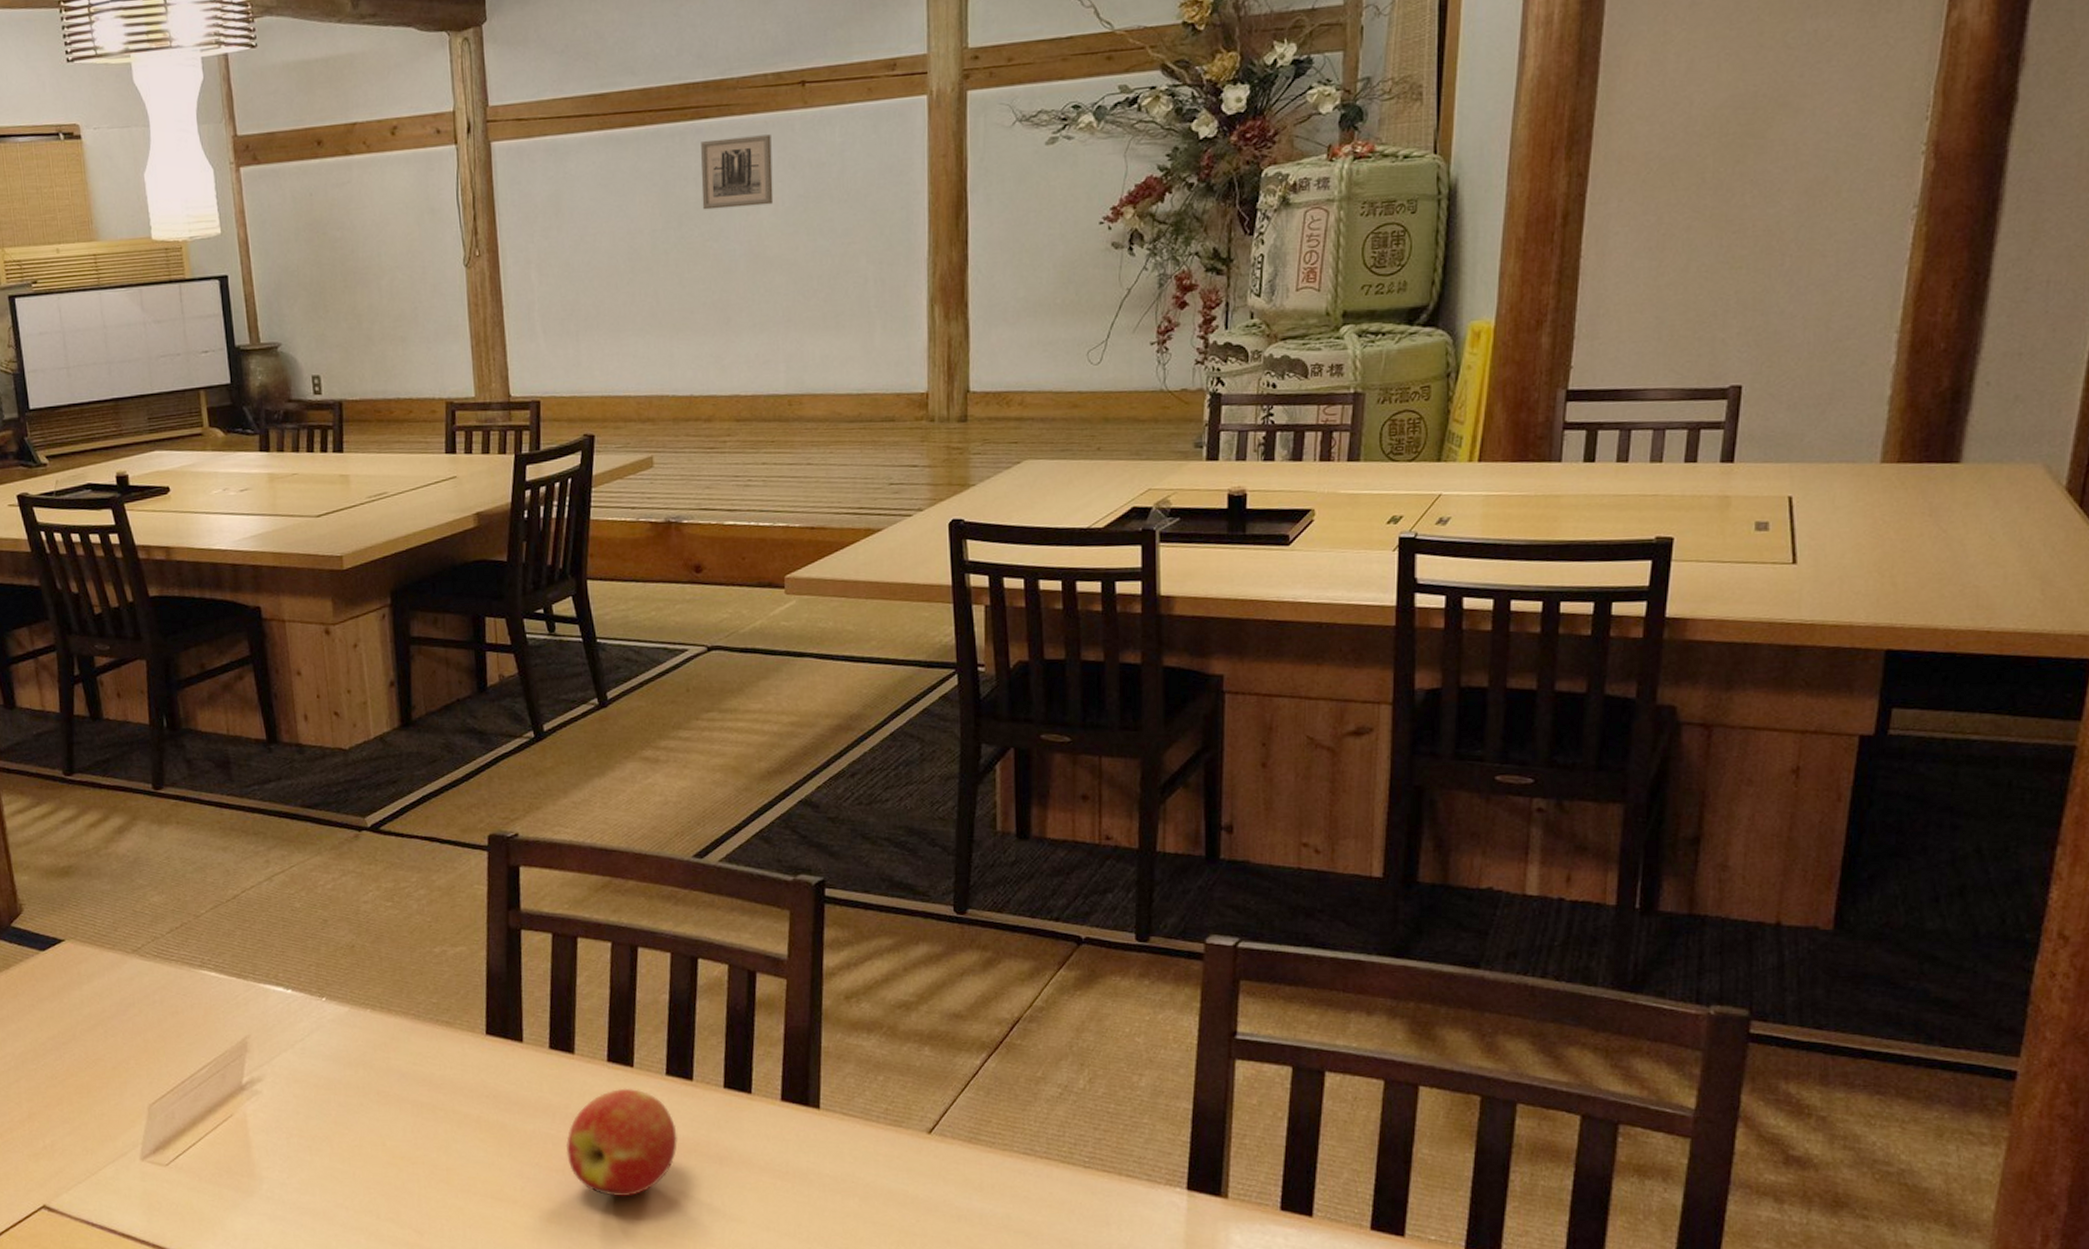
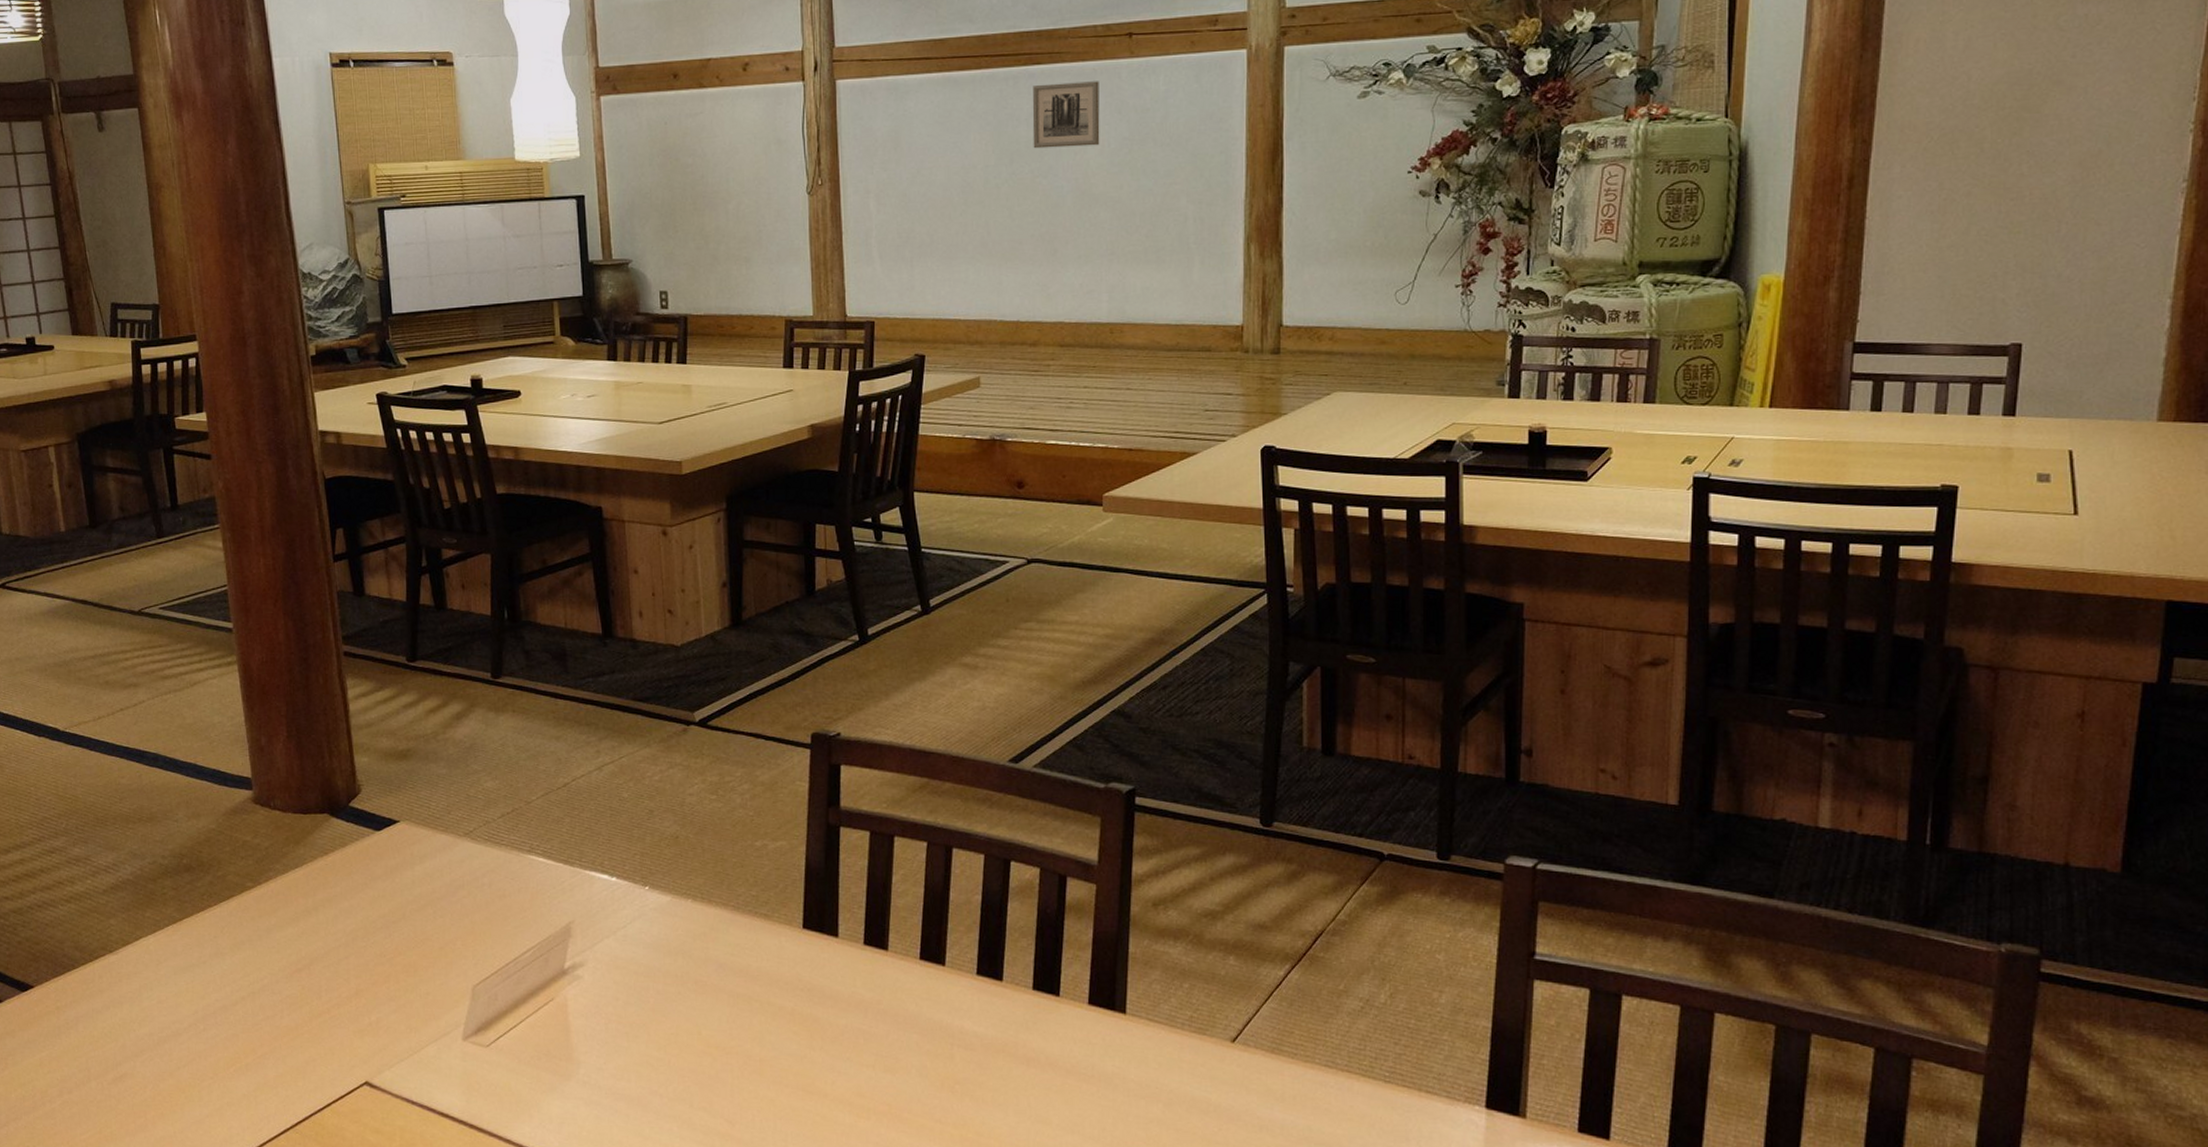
apple: present [565,1088,677,1196] -> none [876,986,986,1094]

